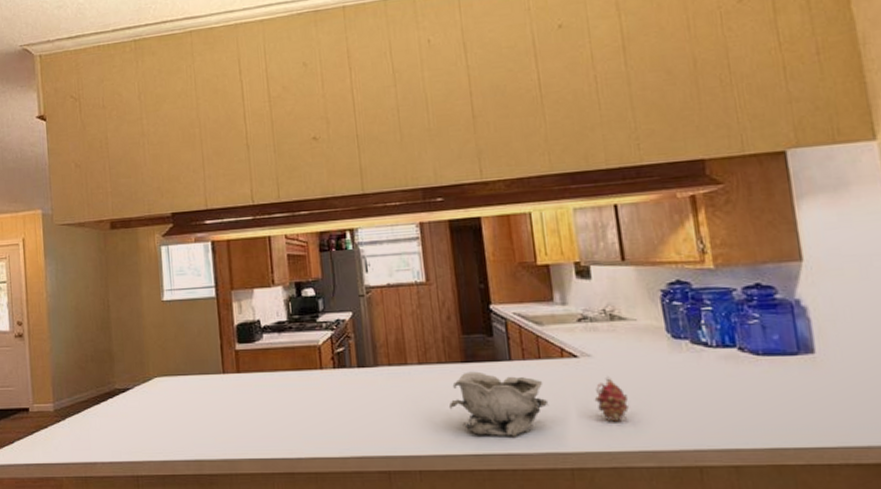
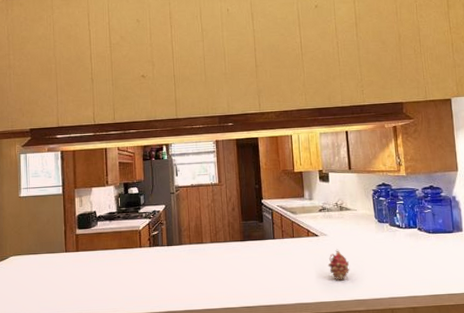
bowl: present [449,371,549,437] -> none [231,247,298,293]

